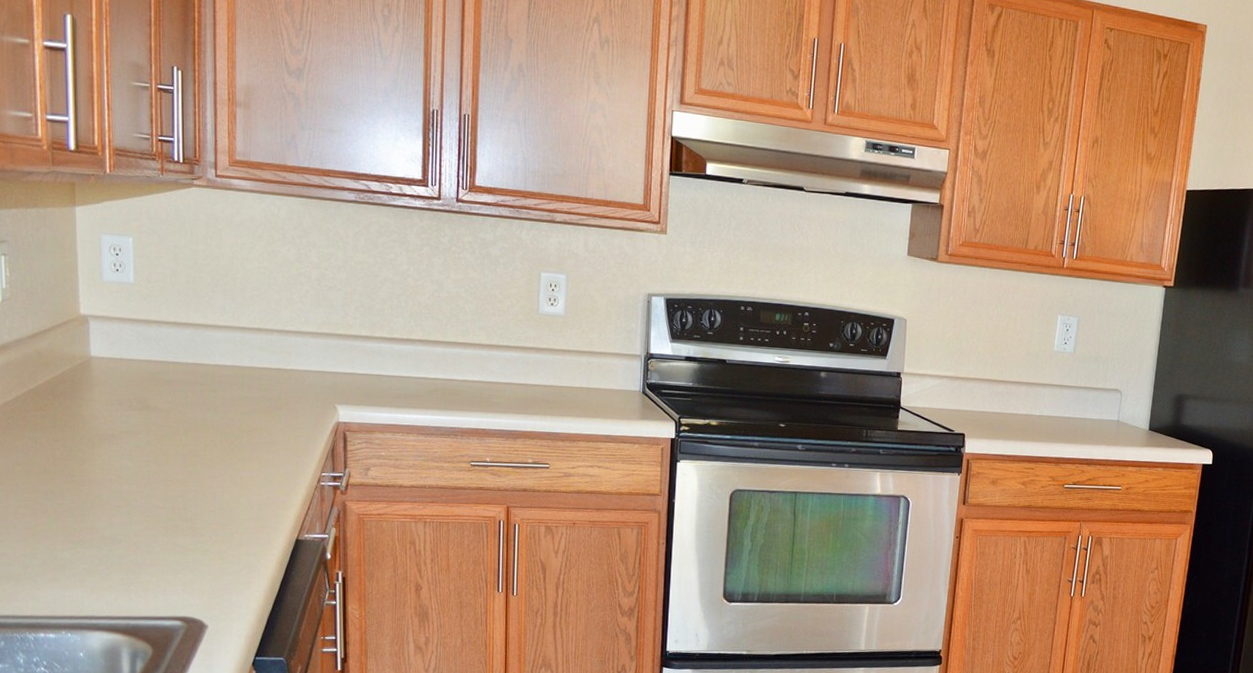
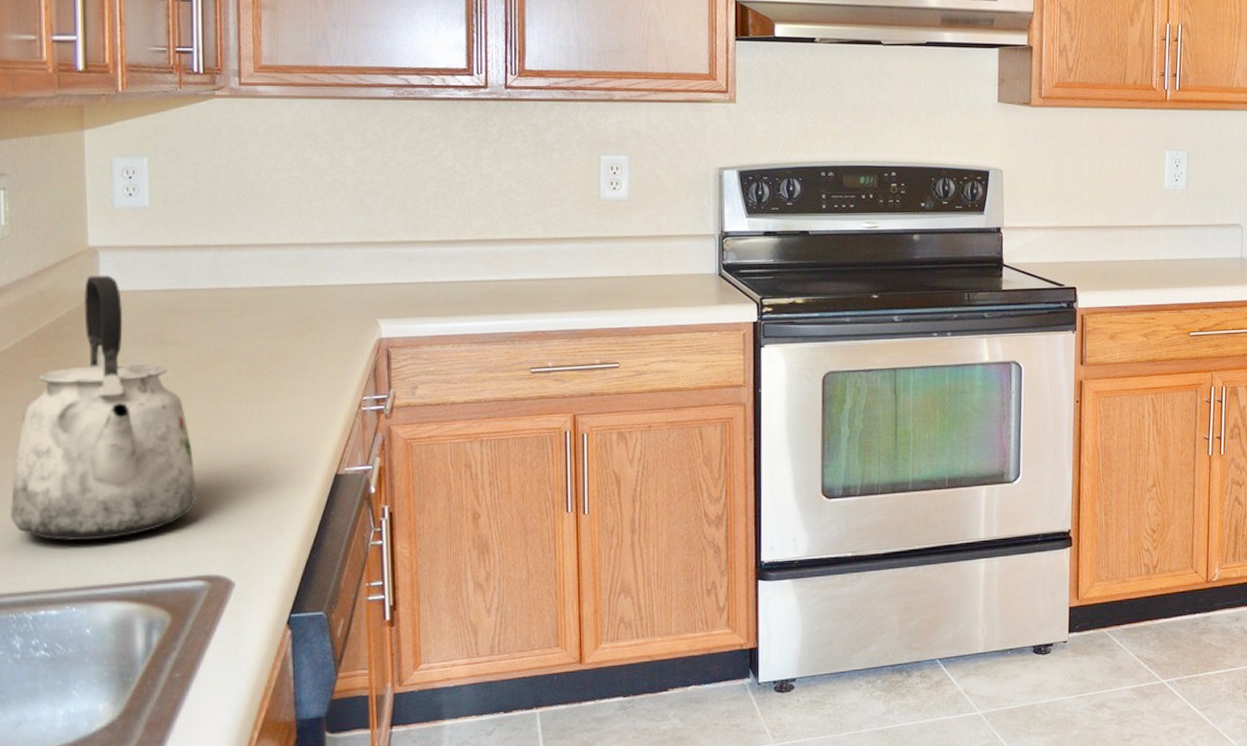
kettle: none [14,341,175,577] -> present [11,275,197,541]

